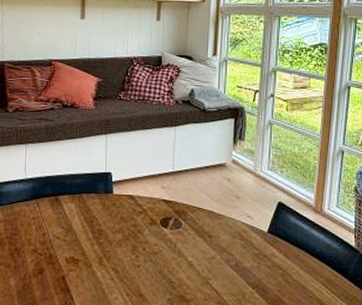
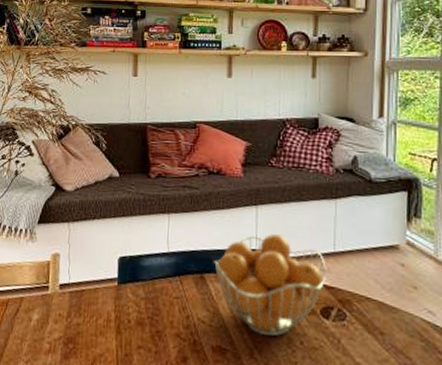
fruit basket: none [68,157,166,246] -> present [214,233,326,337]

